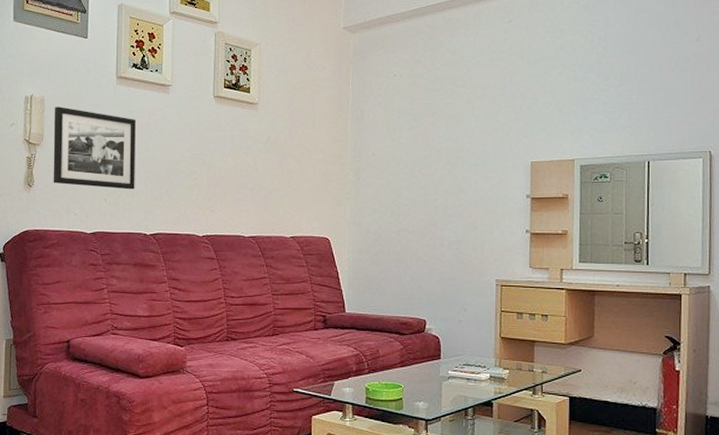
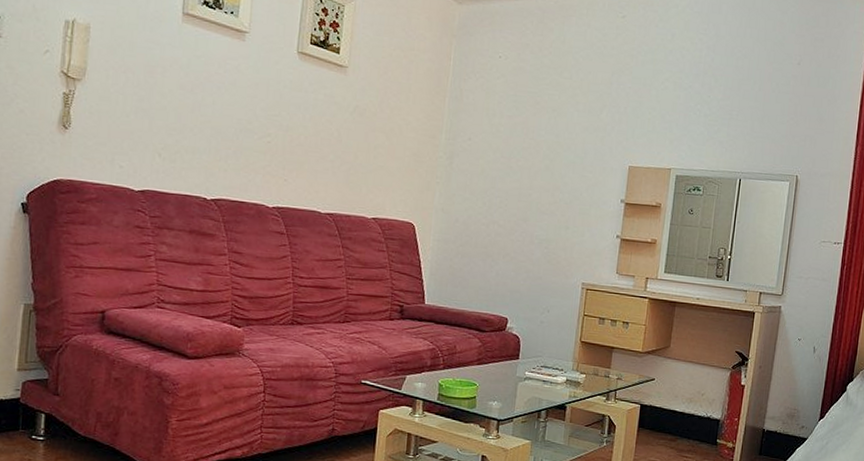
picture frame: present [53,107,137,190] -> none [95,38,204,147]

